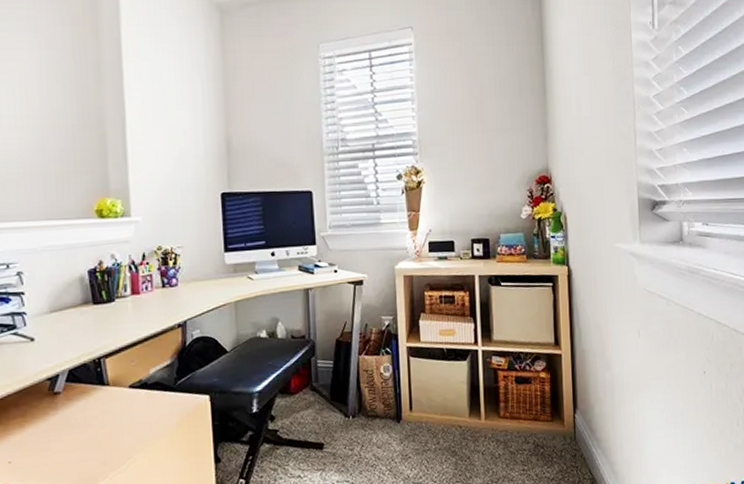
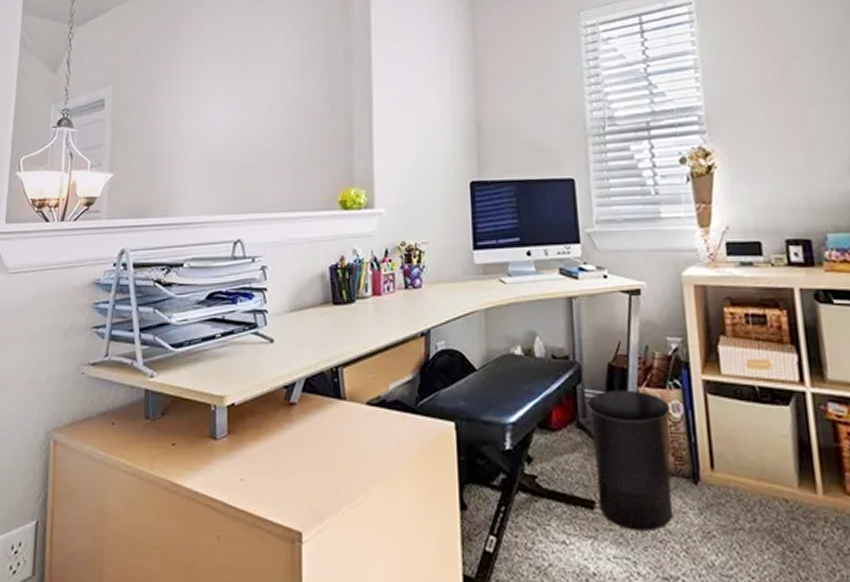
waste bin: none [318,358,382,461] -> present [586,390,674,531]

